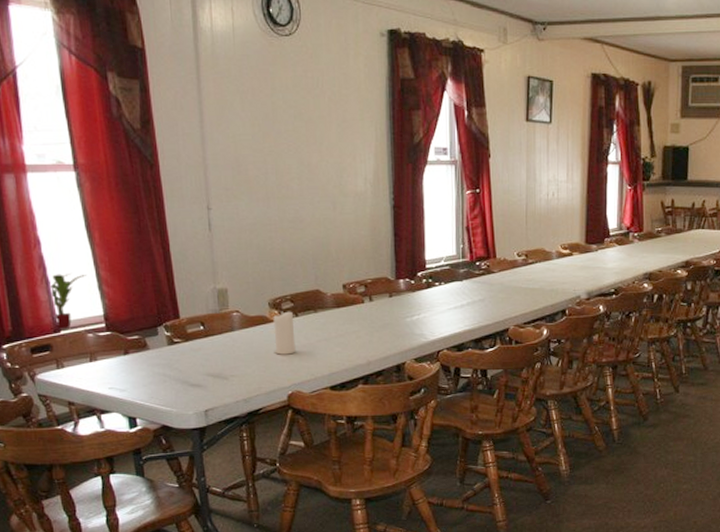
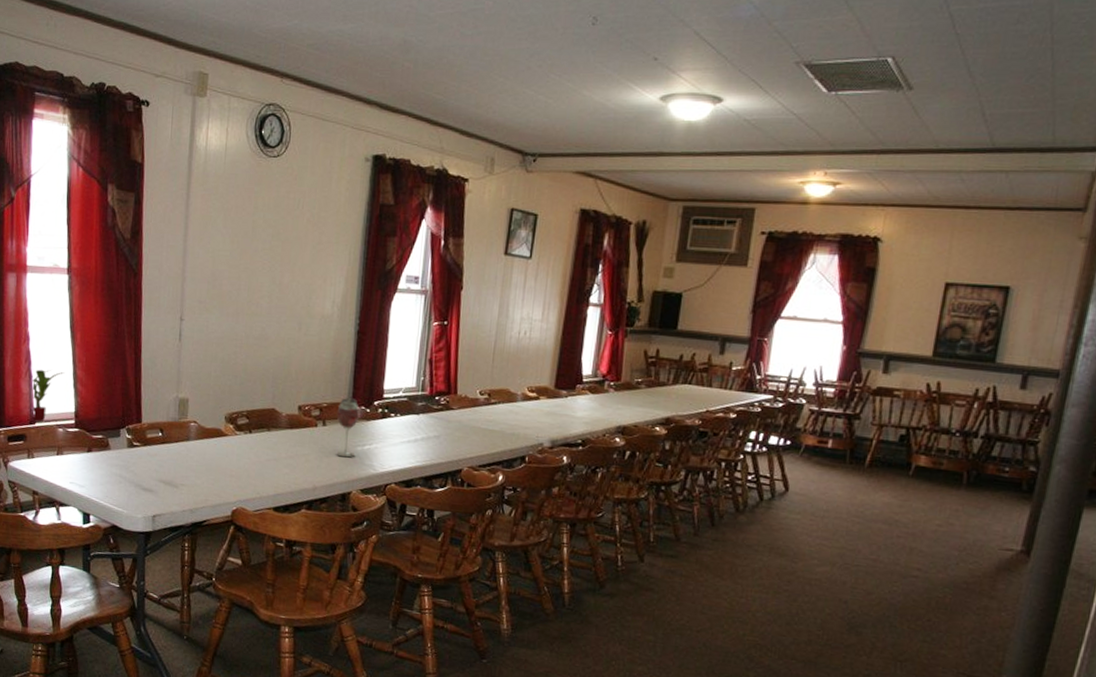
candle: present [273,311,296,355] -> none [224,426,248,471]
wineglass: none [382,272,405,330] -> present [336,398,360,458]

